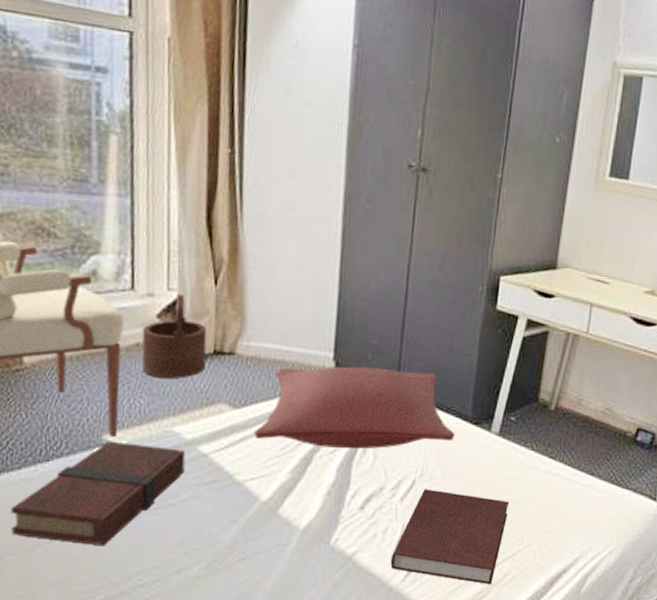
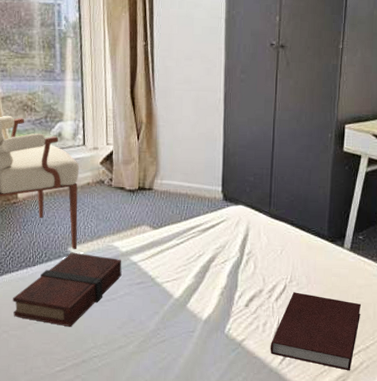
wooden bucket: present [142,293,207,379] -> none [91,147,134,208]
pillow: present [254,366,455,449] -> none [168,197,316,260]

